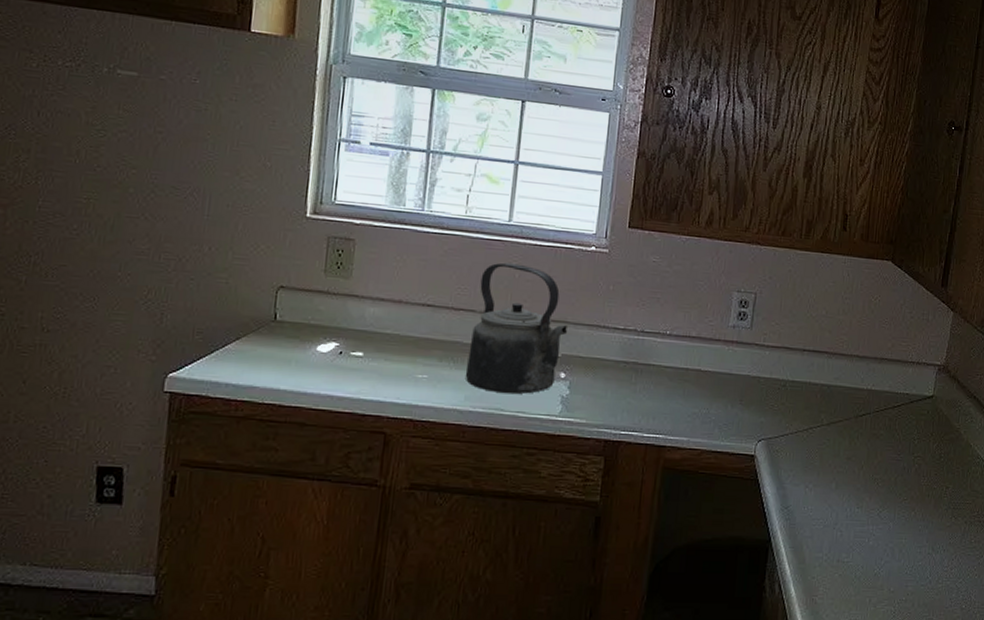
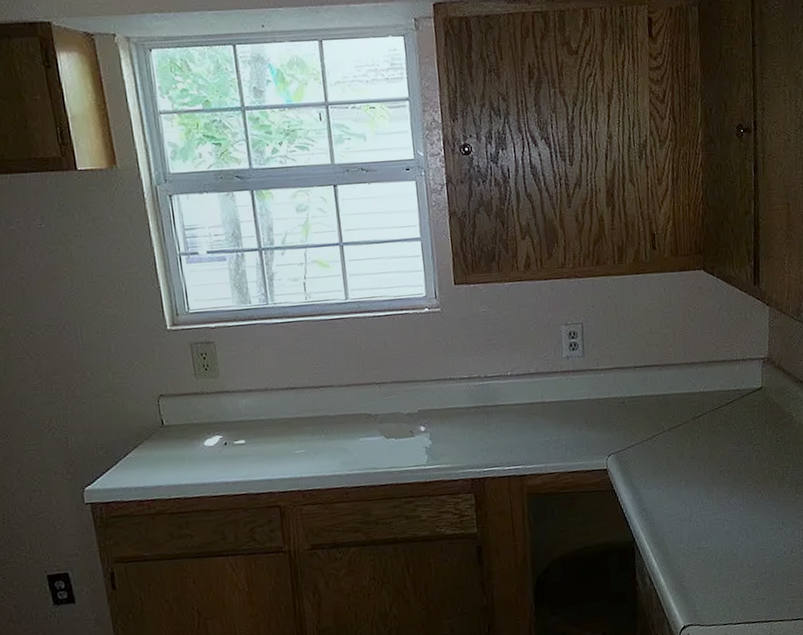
kettle: present [465,262,567,394] -> none [332,336,418,455]

